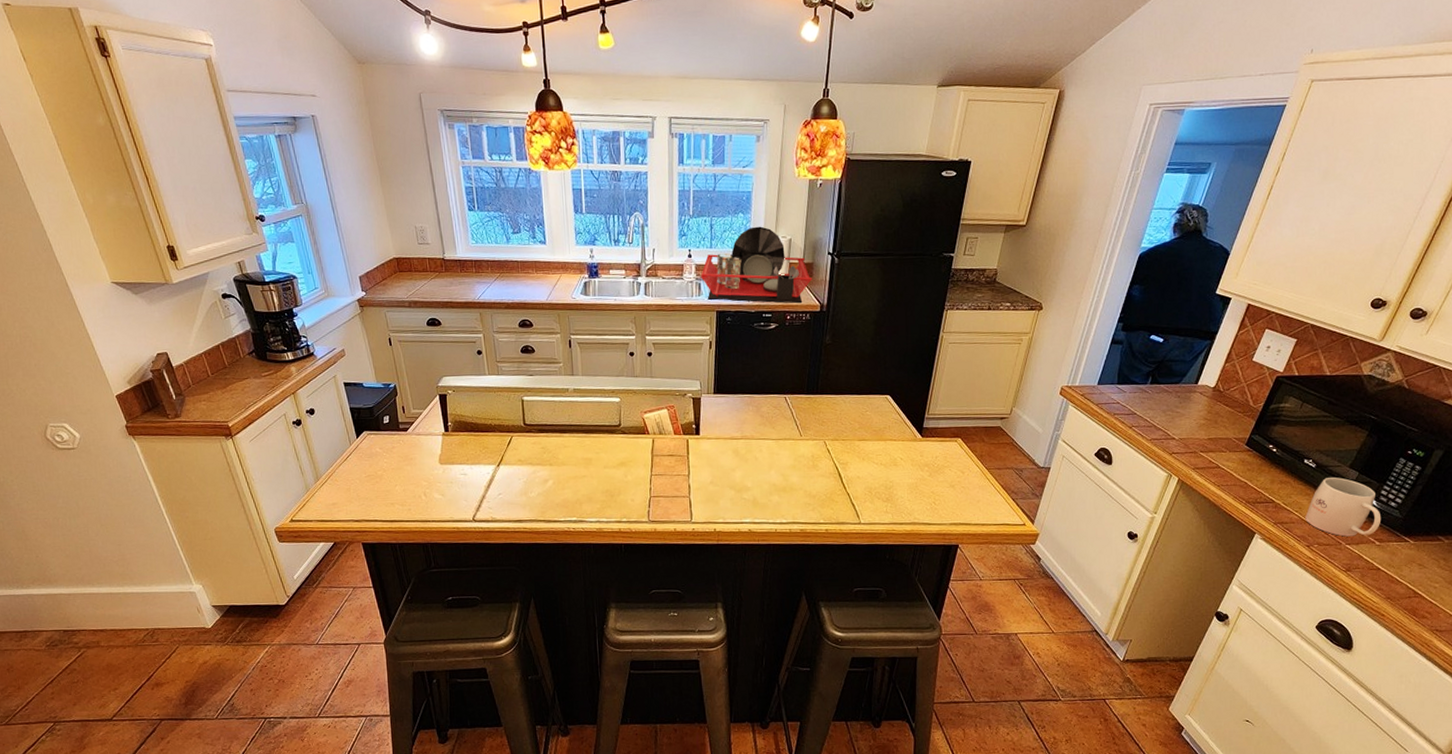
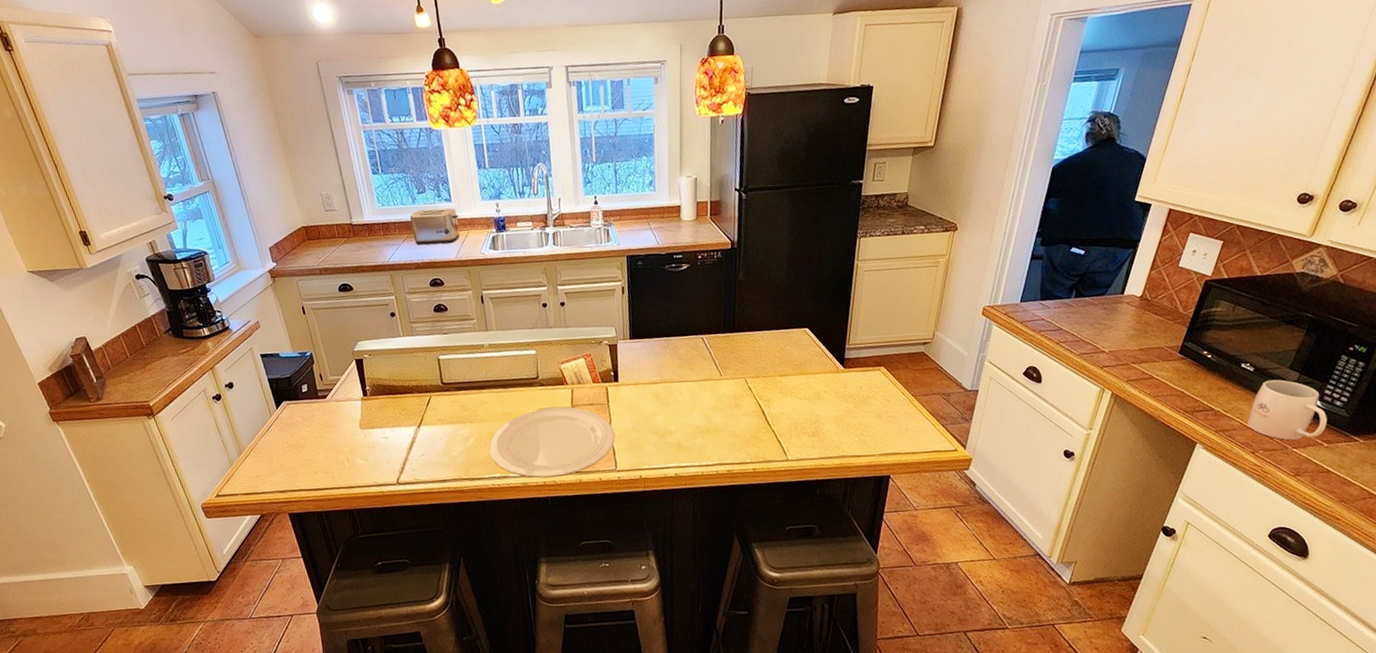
toaster: none [503,249,552,286] -> present [409,208,460,245]
plate: none [566,455,692,525] -> present [488,406,615,478]
dish rack: present [701,226,813,303] -> none [608,167,722,245]

